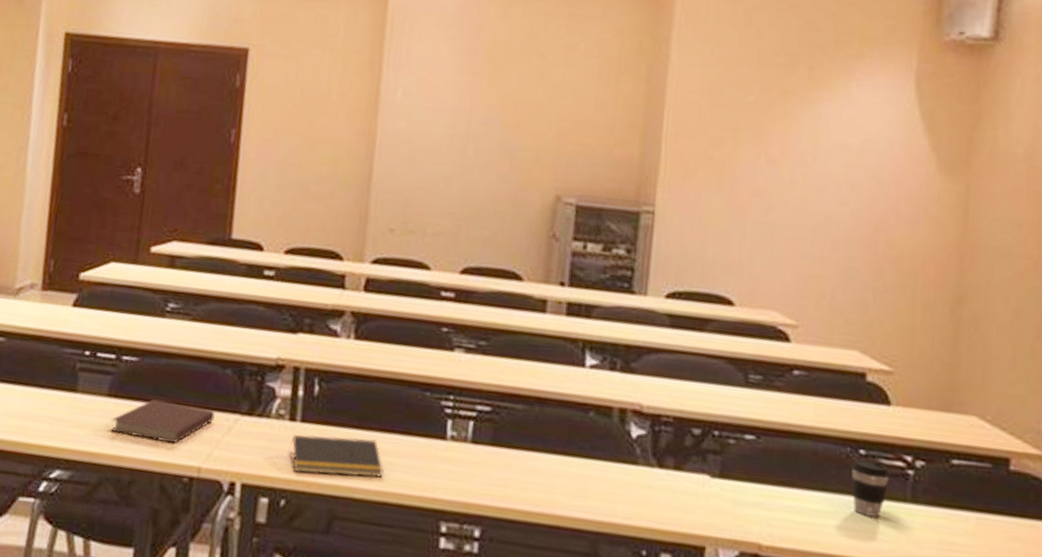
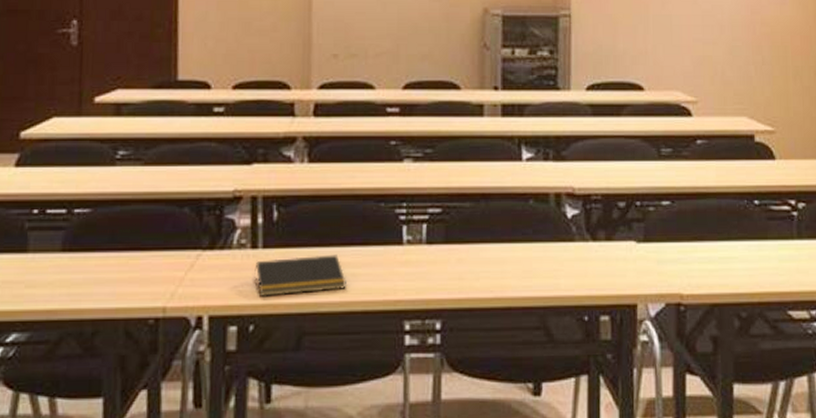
notebook: present [109,399,215,443] -> none [66,248,176,288]
coffee cup: present [851,459,890,518] -> none [748,208,780,256]

